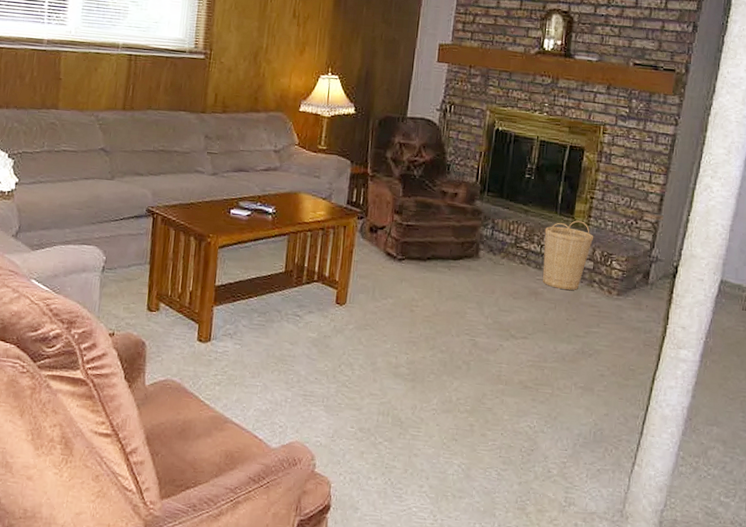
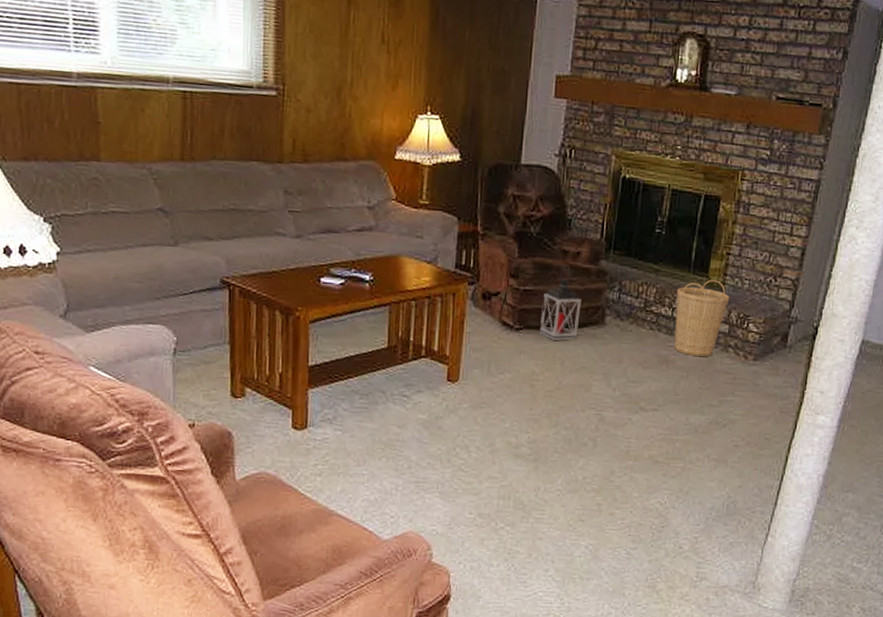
lantern: none [420,204,458,271] -> present [540,265,582,341]

